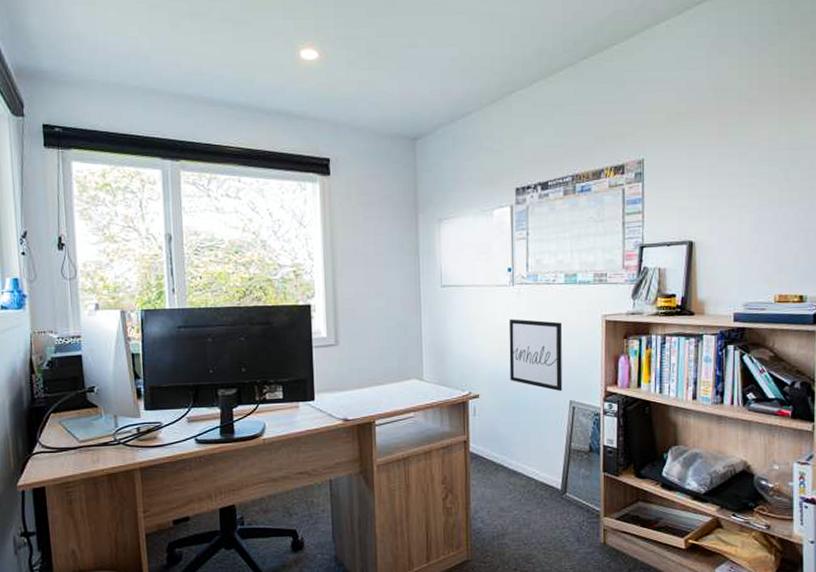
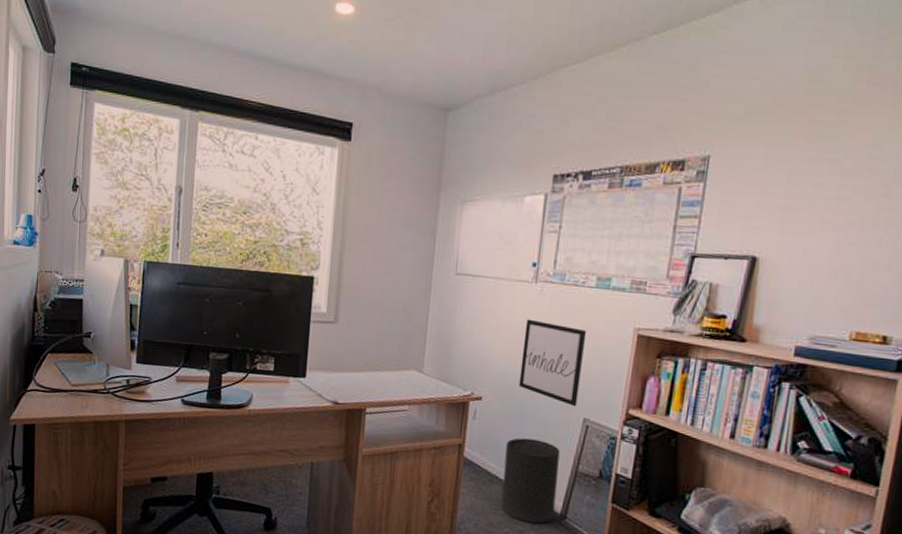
trash can: none [506,426,556,502] -> present [501,437,560,524]

